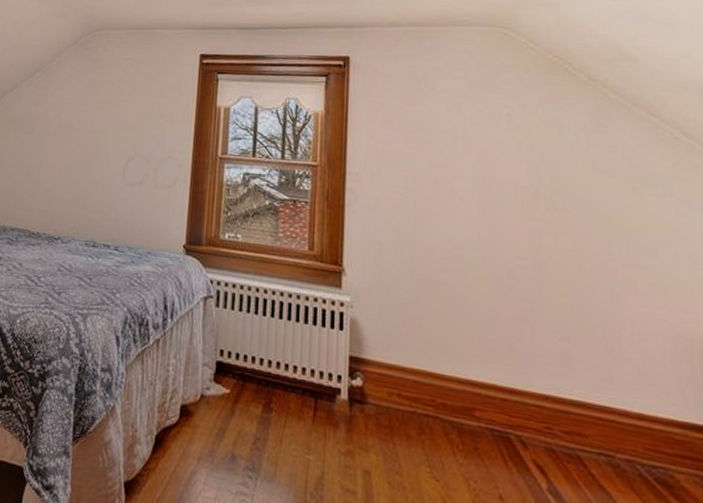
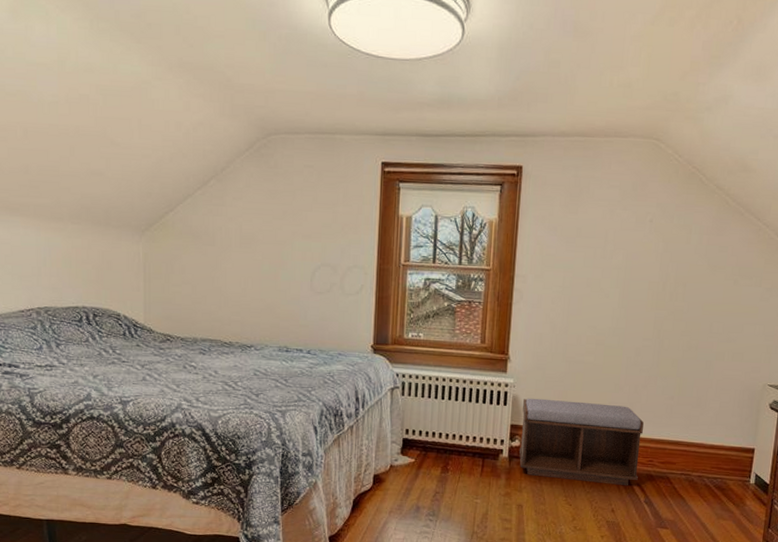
bench: none [363,322,533,463] -> present [519,398,644,486]

